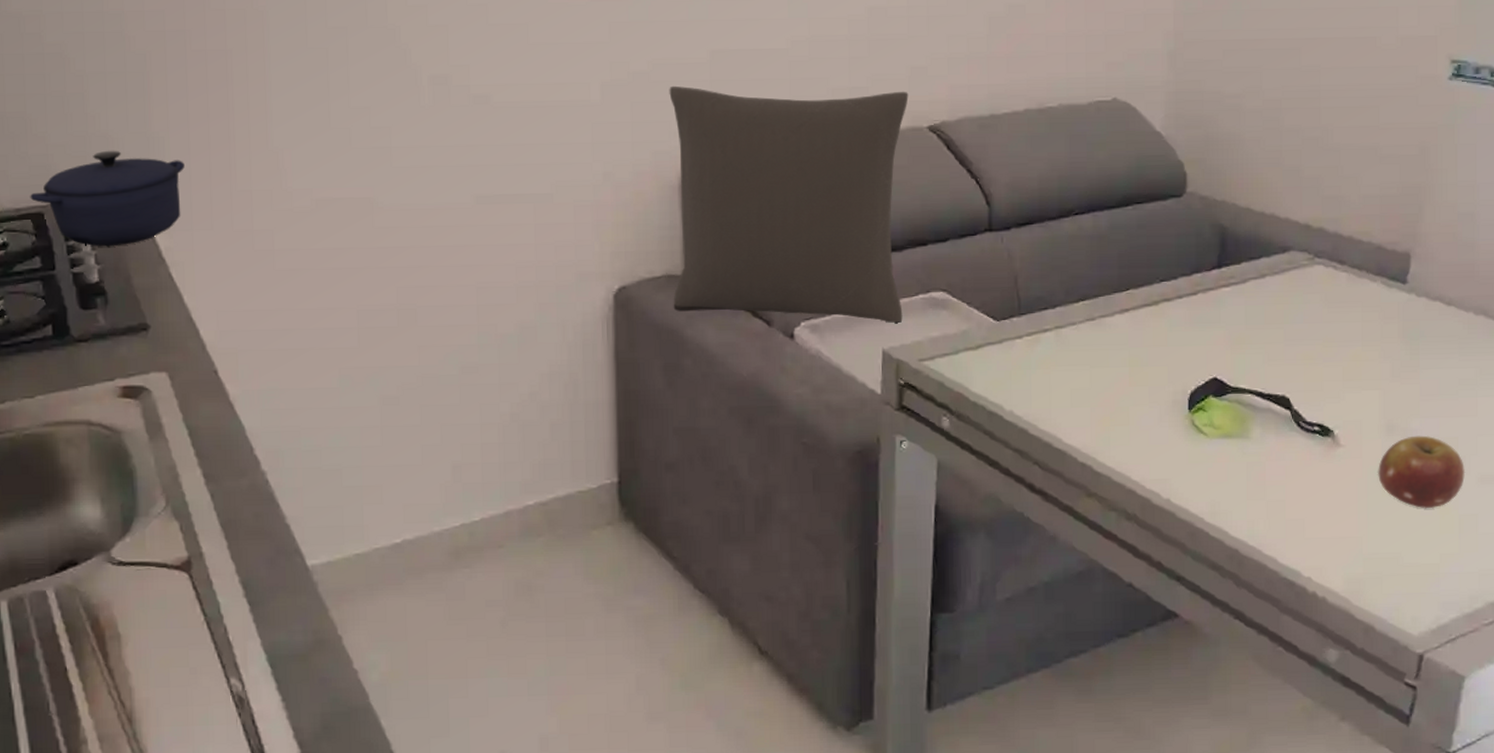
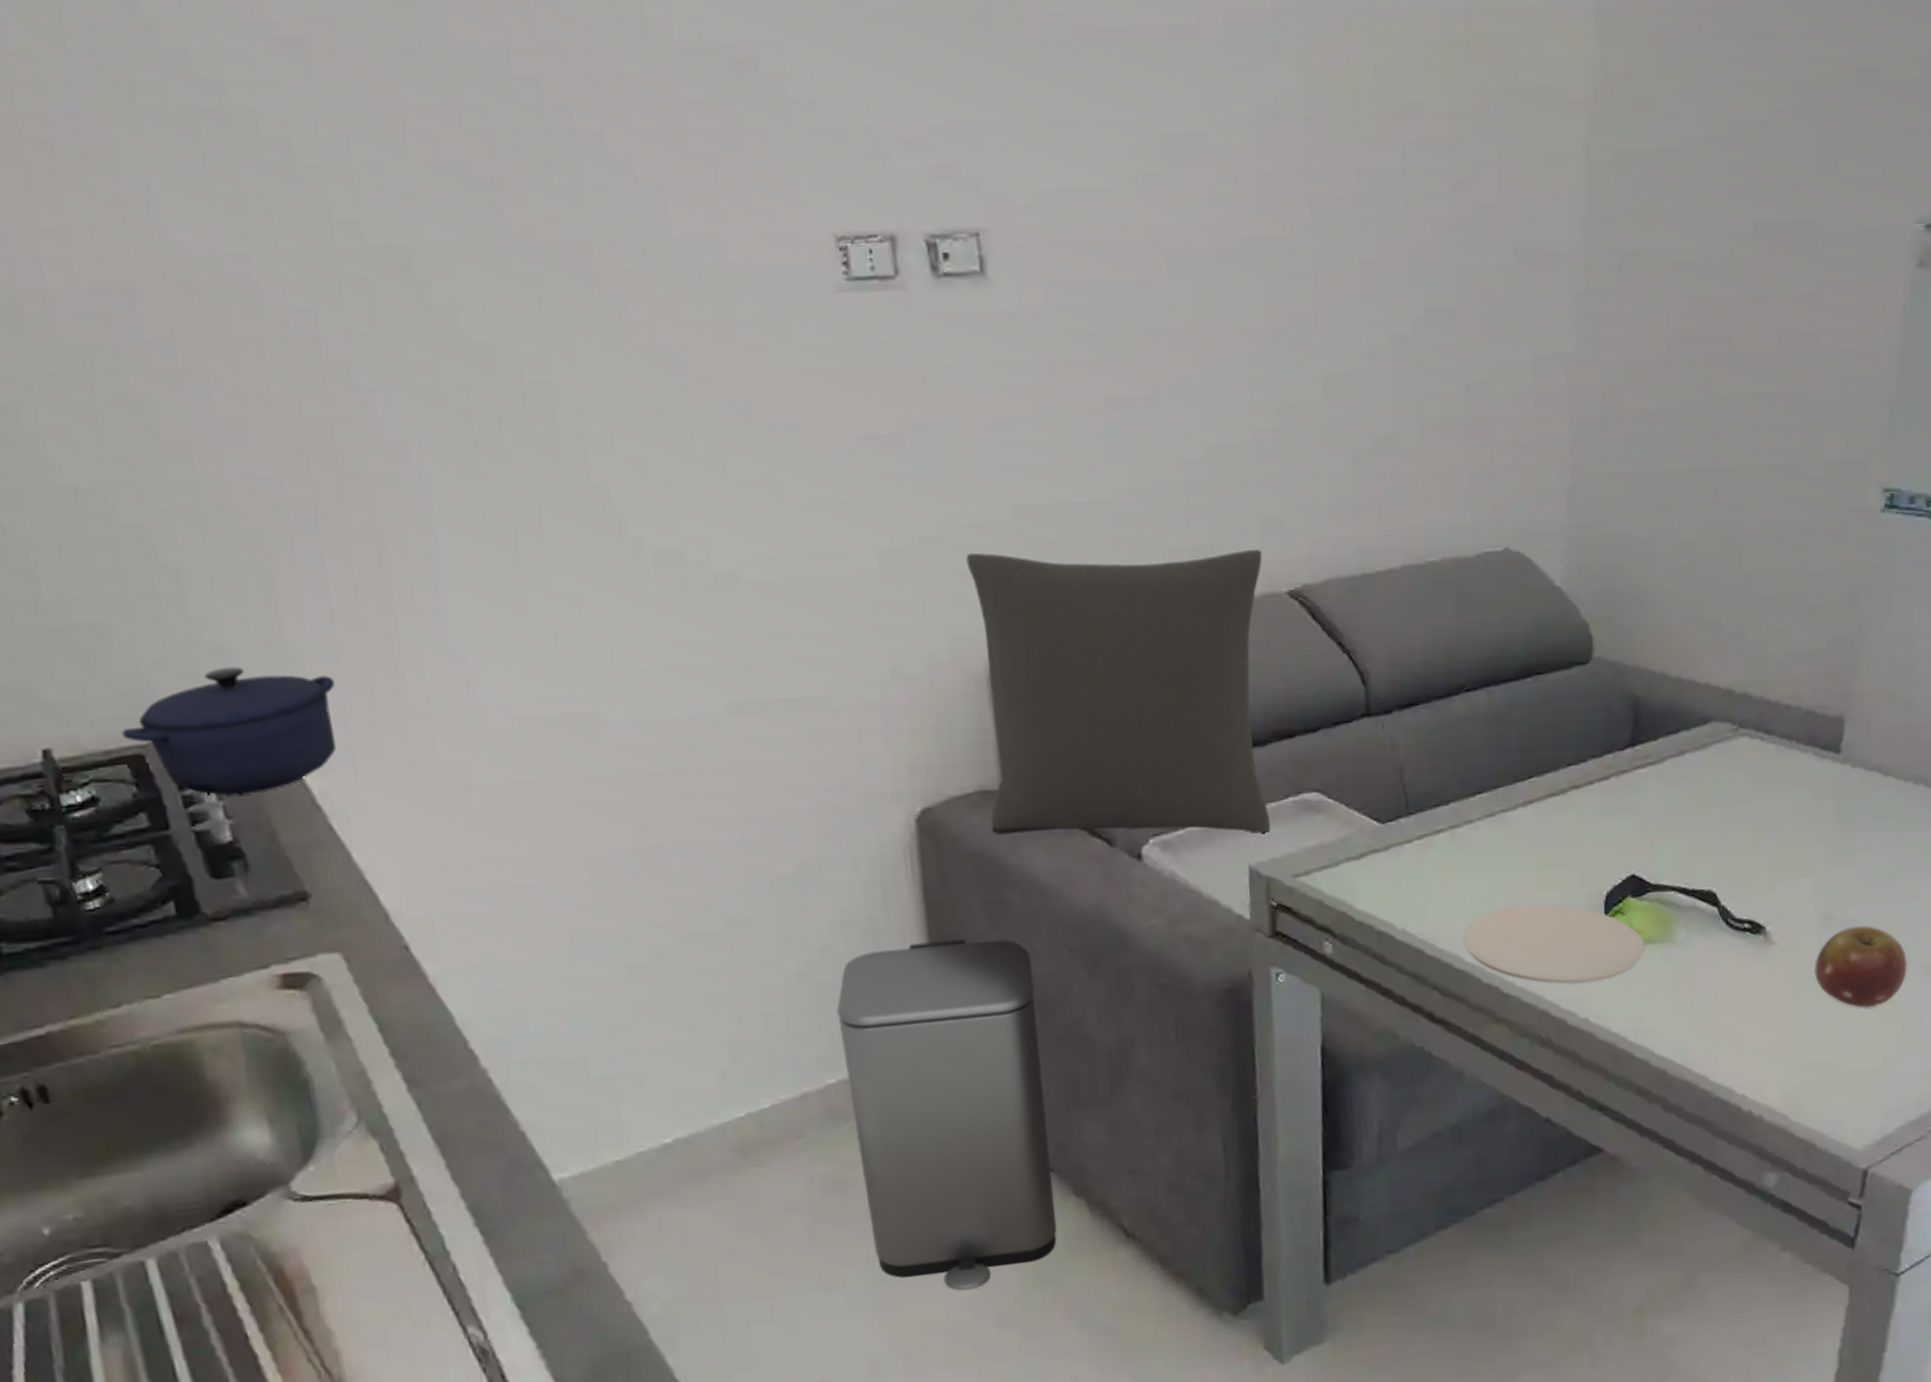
pedal bin: none [539,394,703,686] -> present [837,939,1057,1291]
plate: none [1062,398,1223,468] -> present [1463,904,1645,984]

